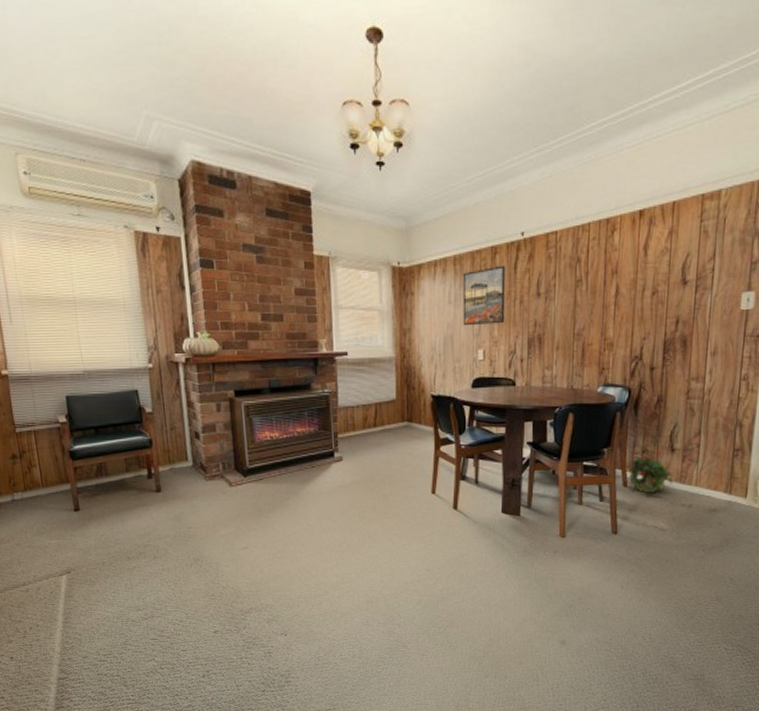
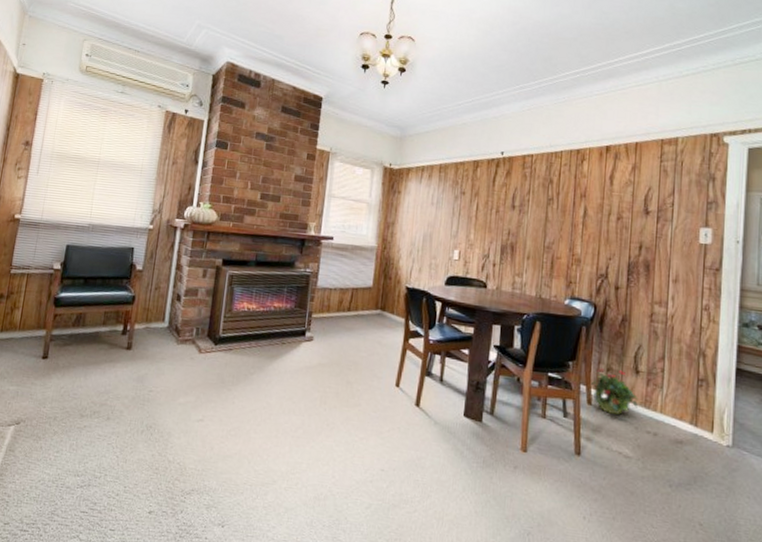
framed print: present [463,265,506,326] -> none [442,177,486,229]

